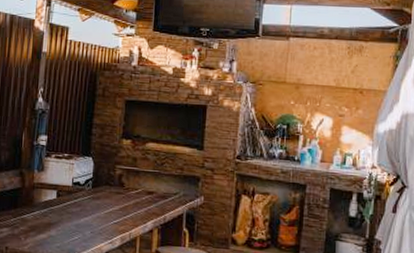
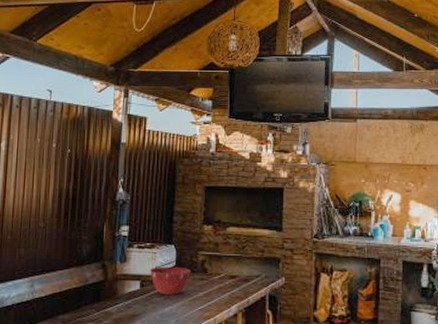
mixing bowl: none [67,177,108,207] -> present [150,266,191,295]

